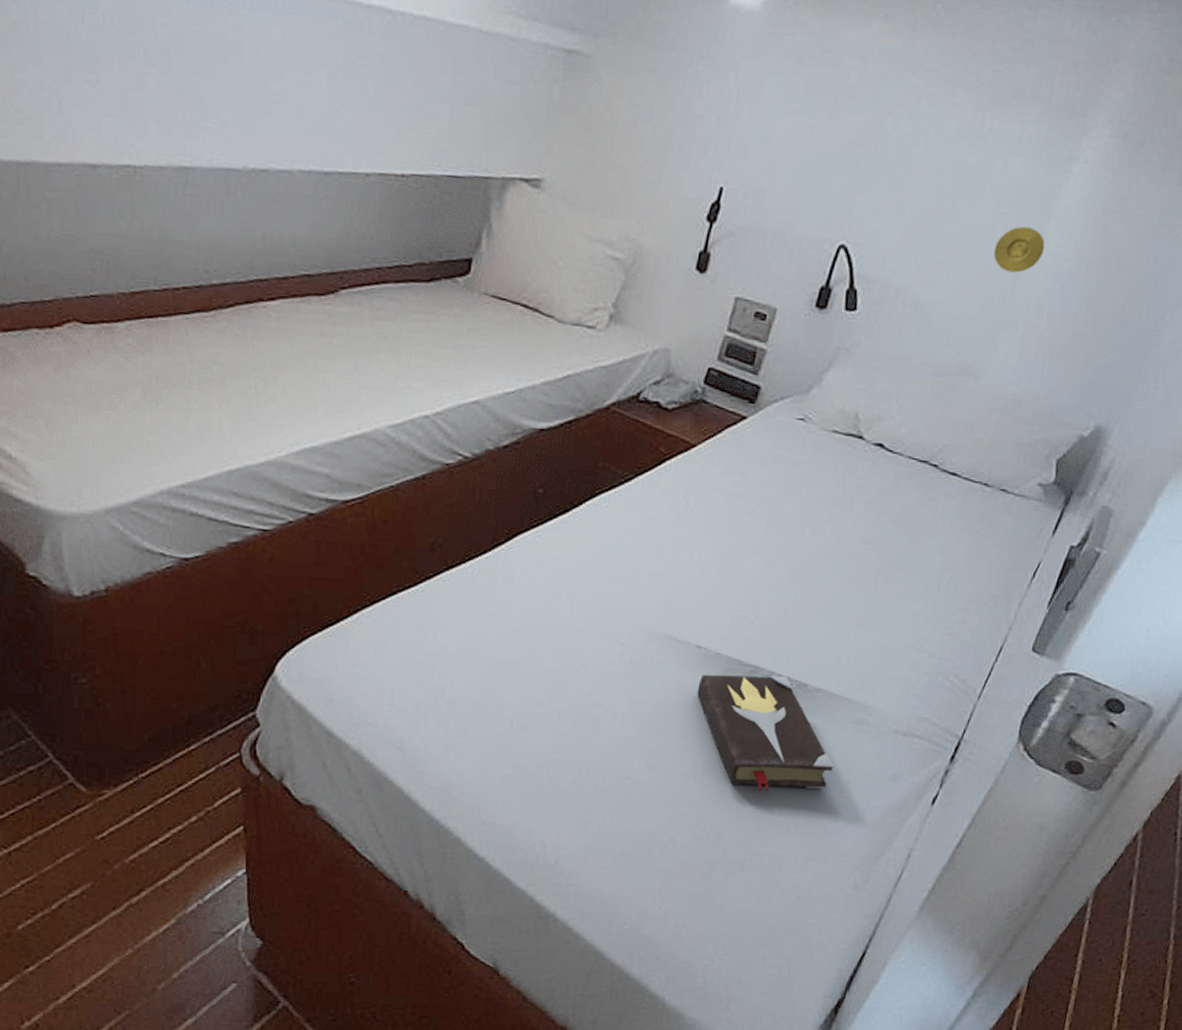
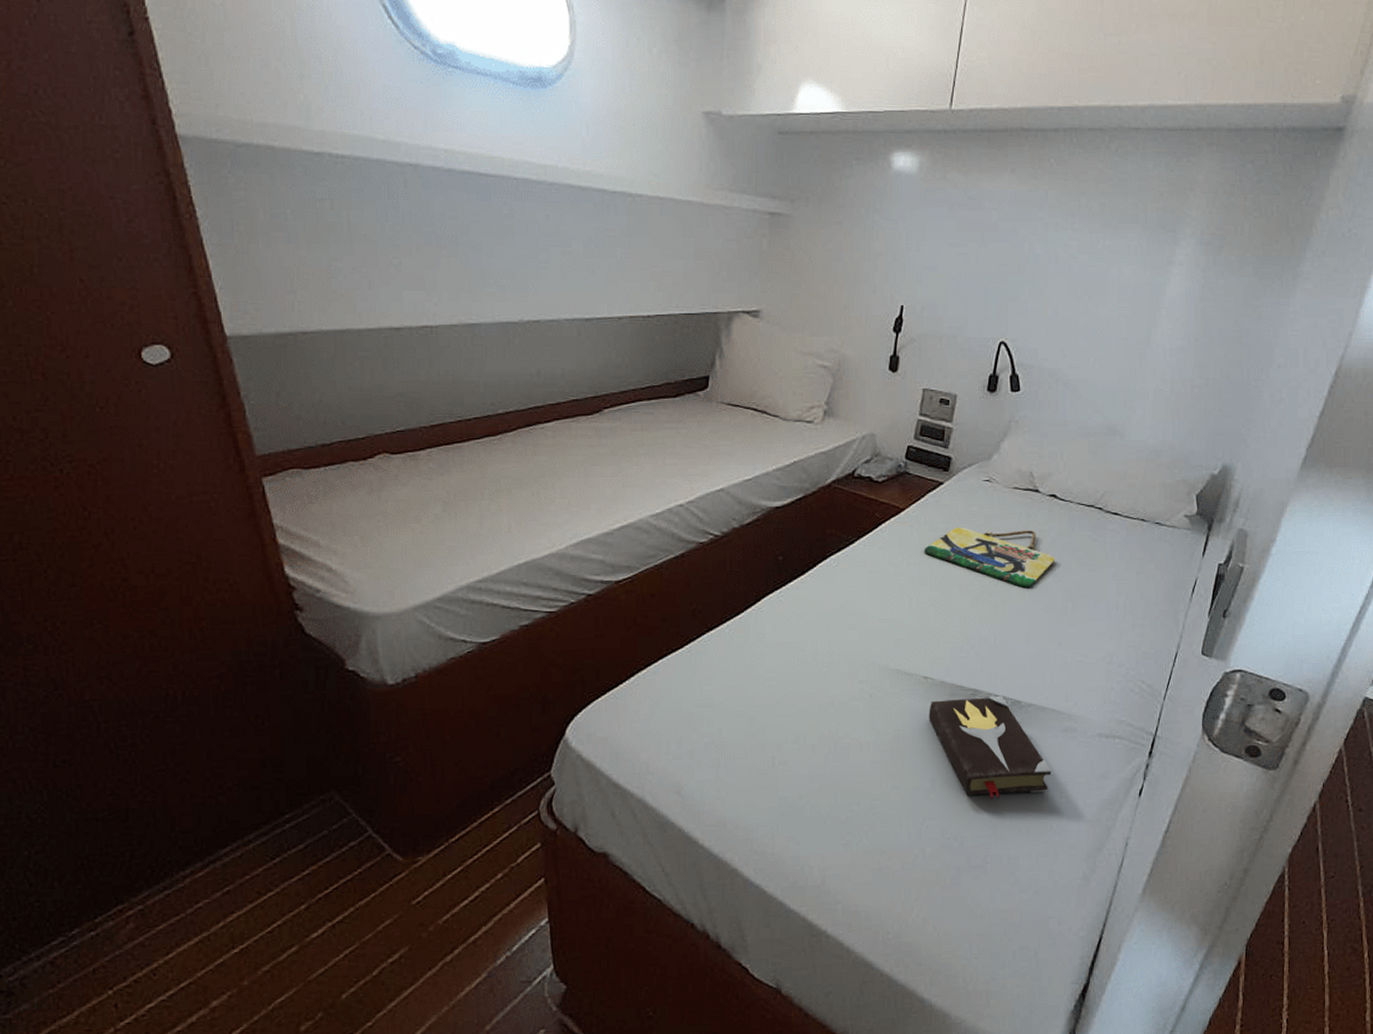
home sign: none [713,472,872,553] -> present [924,527,1056,588]
compass: present [993,226,1046,273] -> none [1121,316,1160,352]

